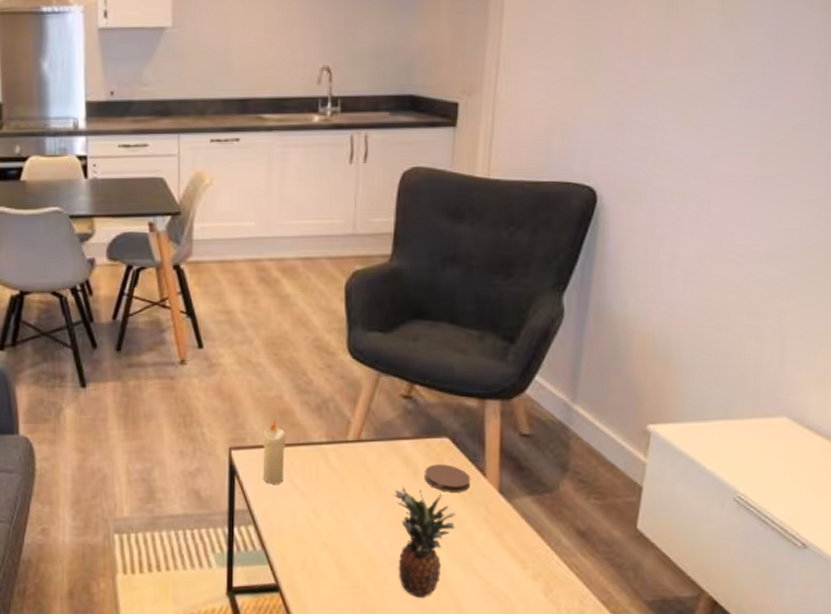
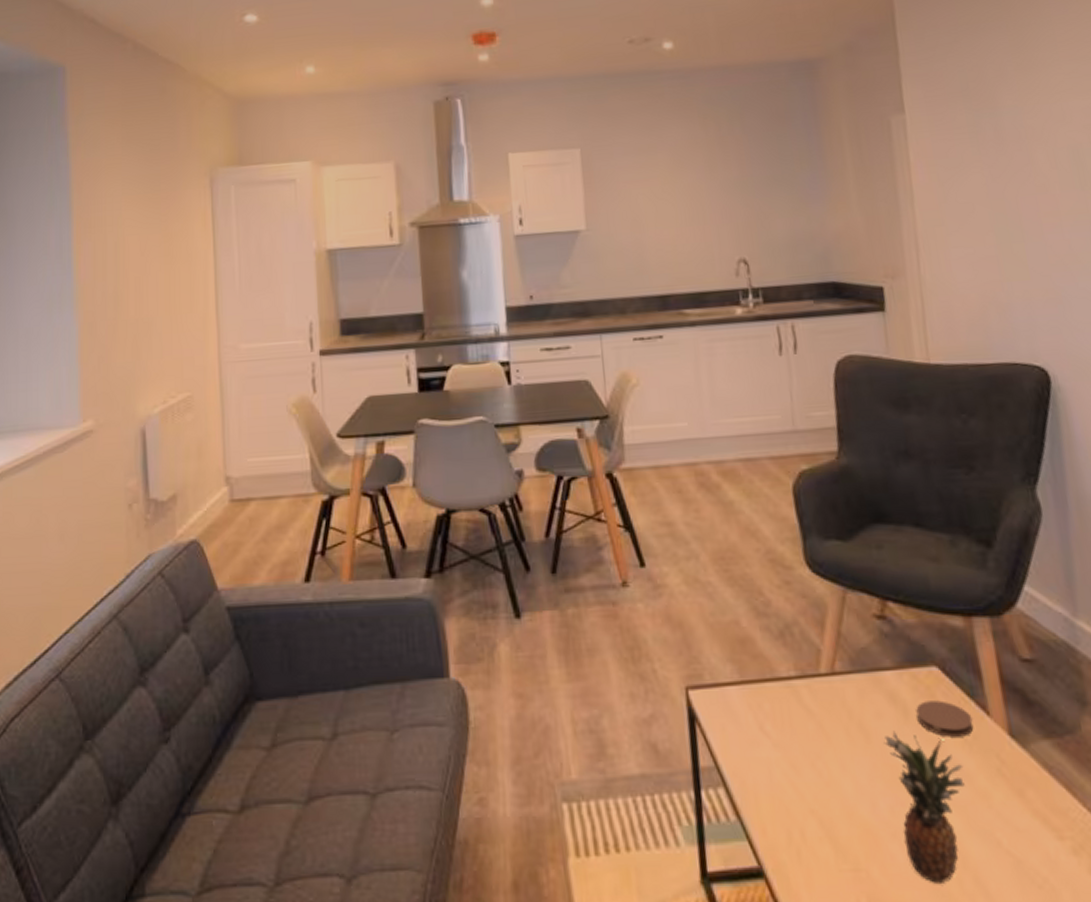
candle: present [262,420,286,484] -> none [722,651,752,732]

